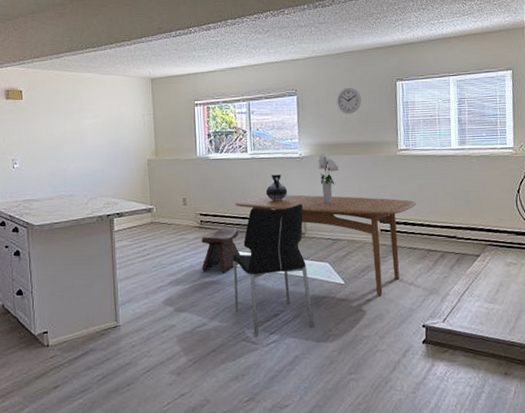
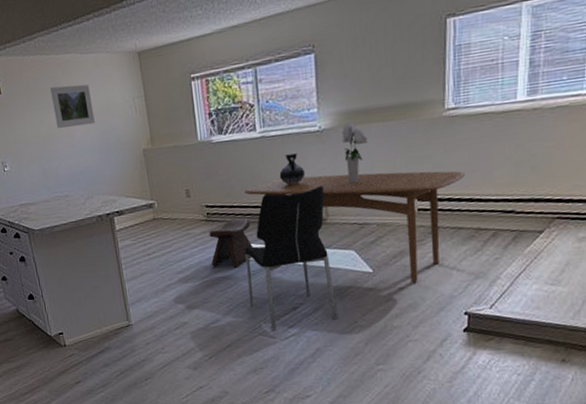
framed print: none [69,98,106,135] -> present [50,84,95,128]
wall clock: present [336,87,362,114] -> none [365,34,399,71]

